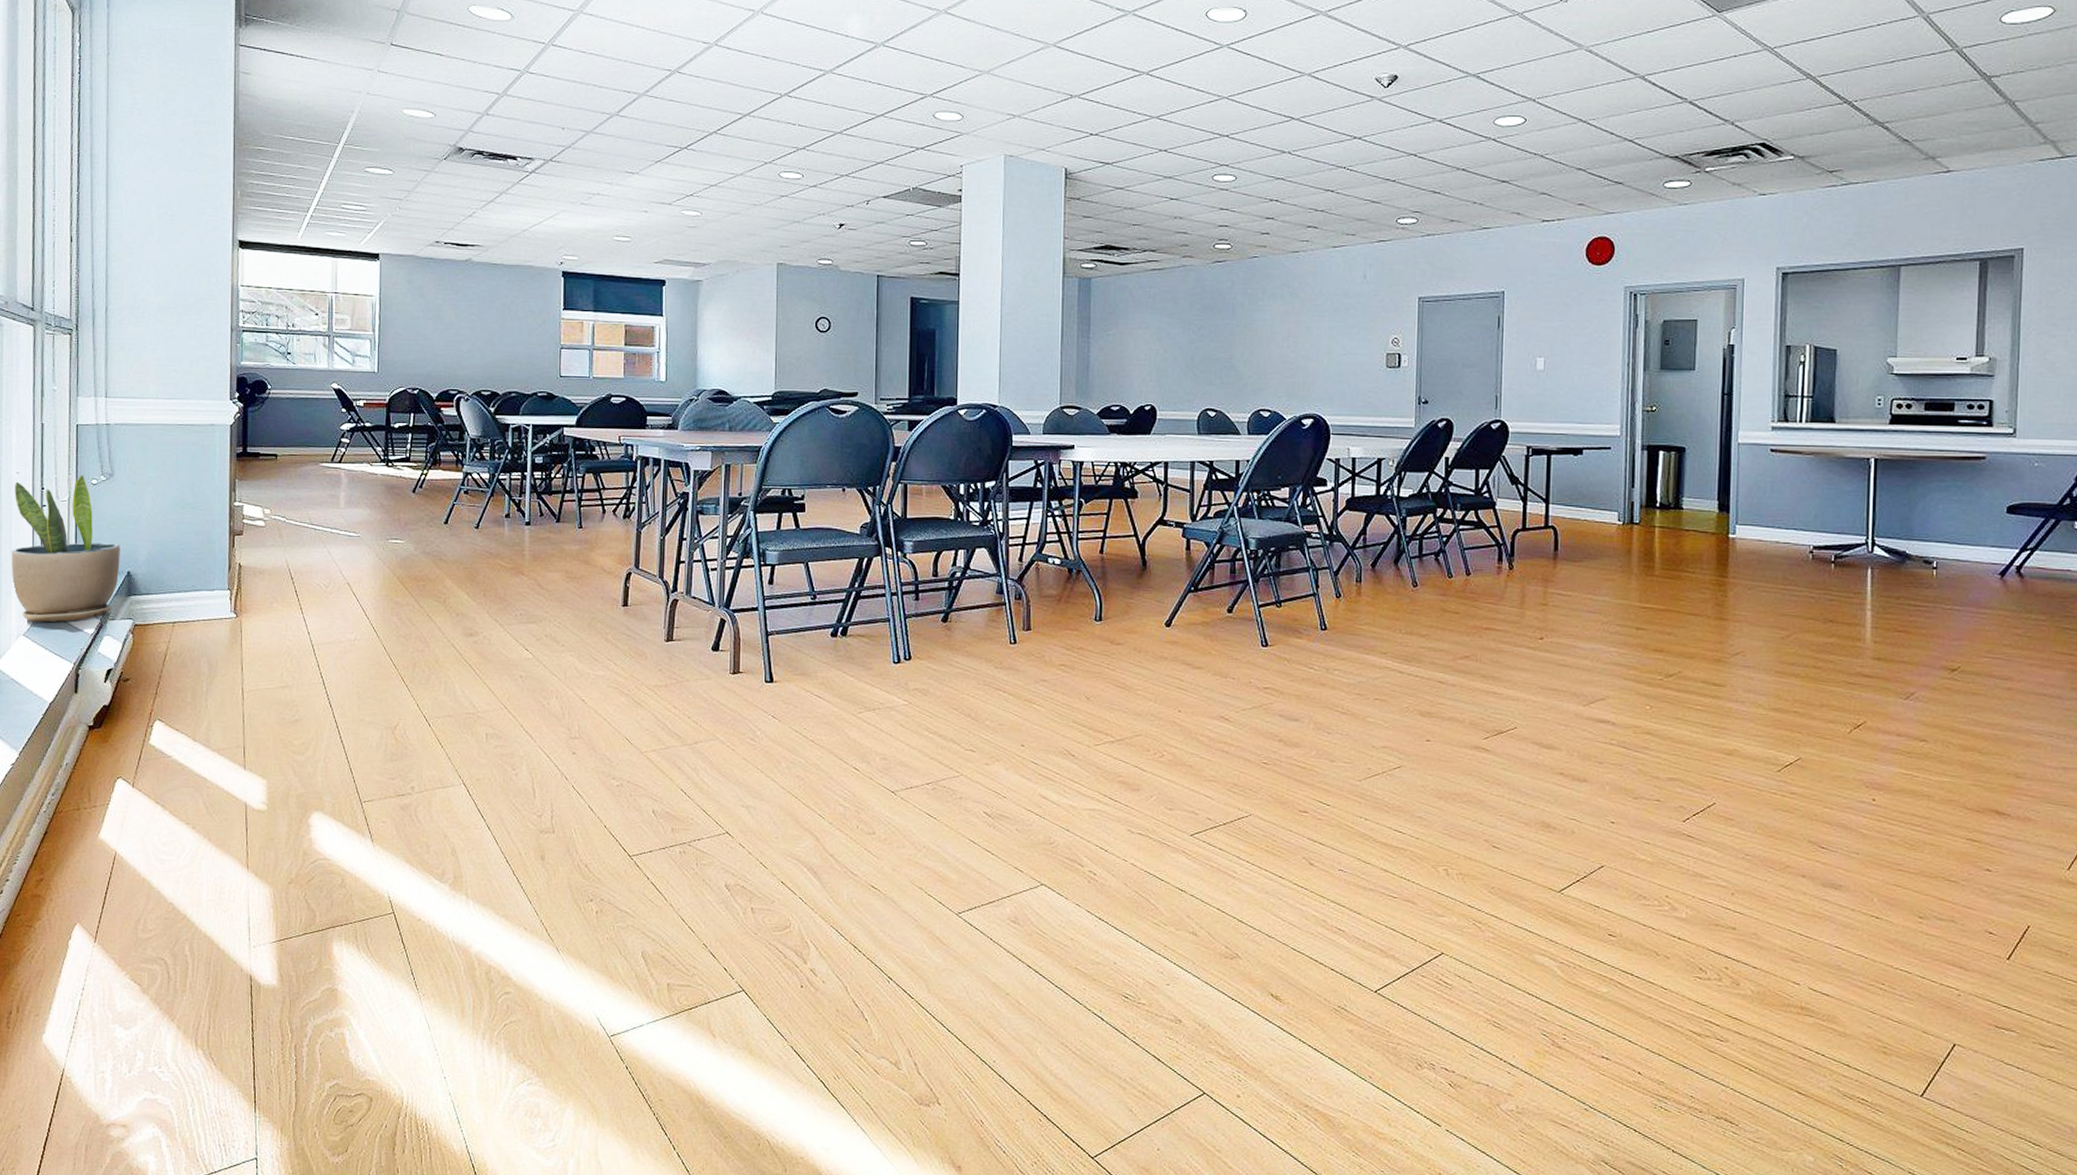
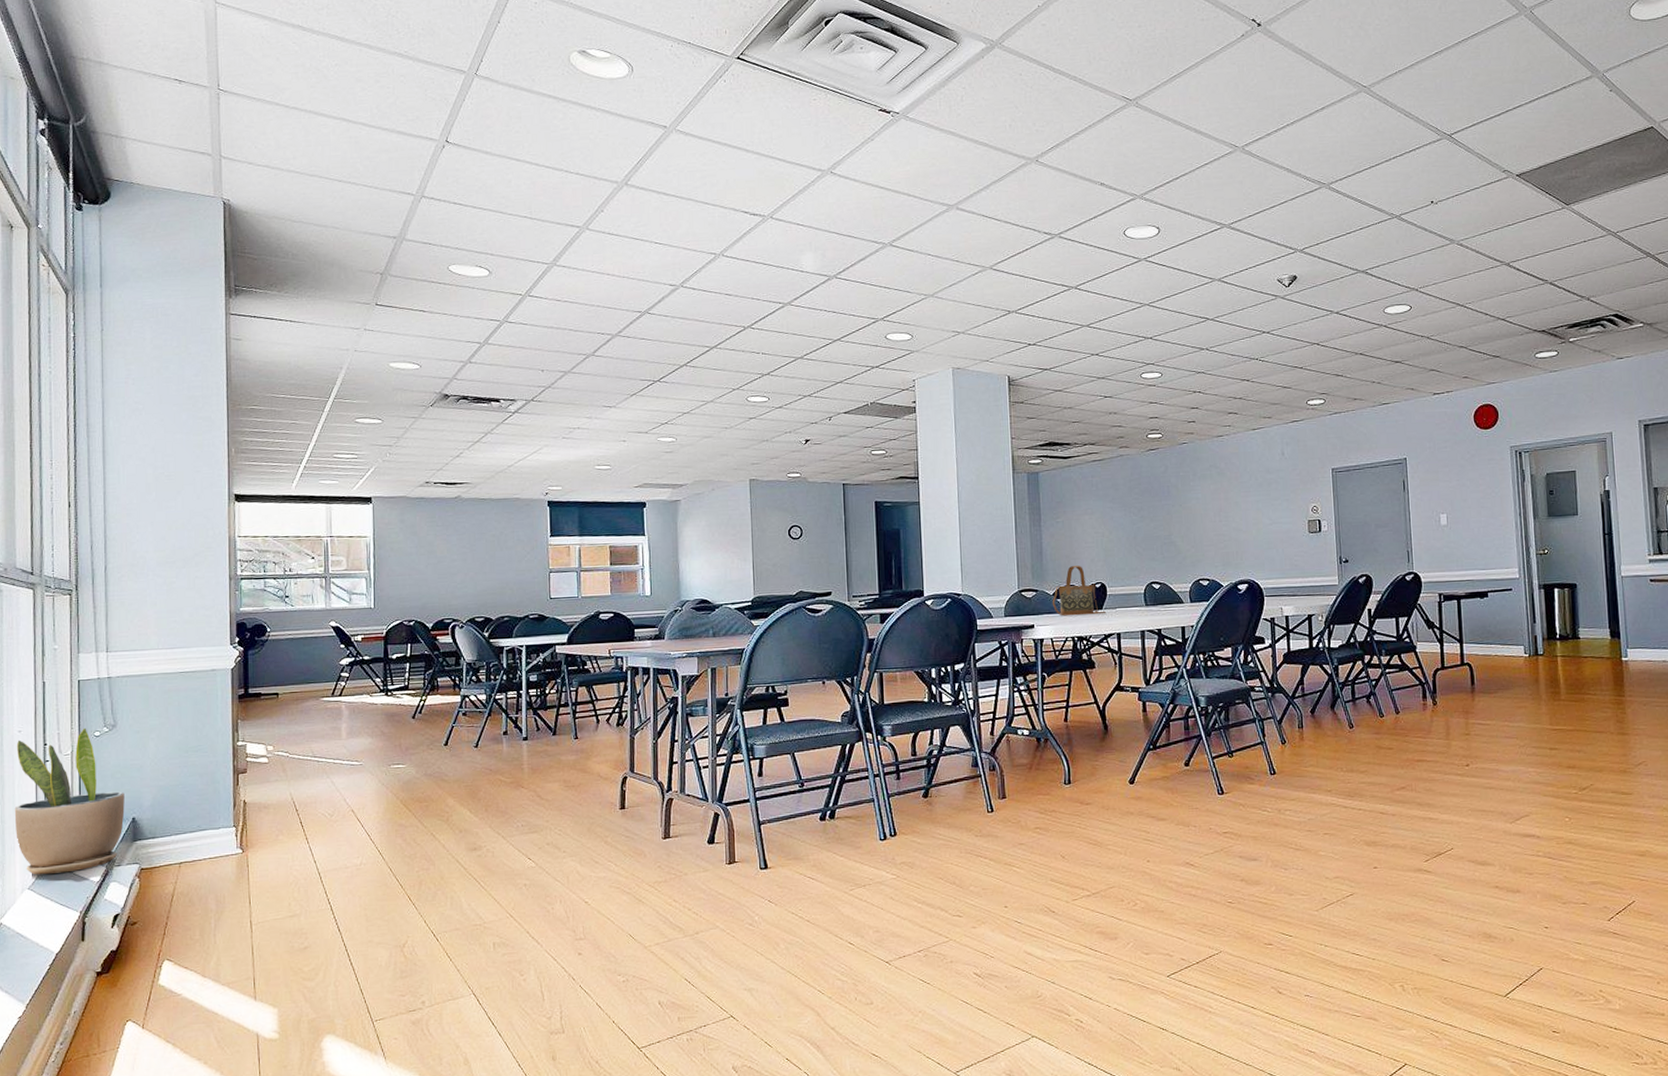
handbag: none [1095,384,1155,440] -> present [1052,566,1107,616]

